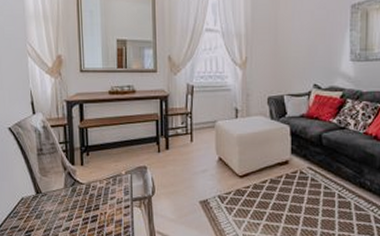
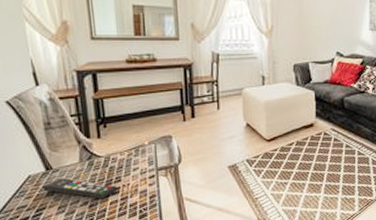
remote control: none [32,203,96,226] -> present [42,178,118,199]

